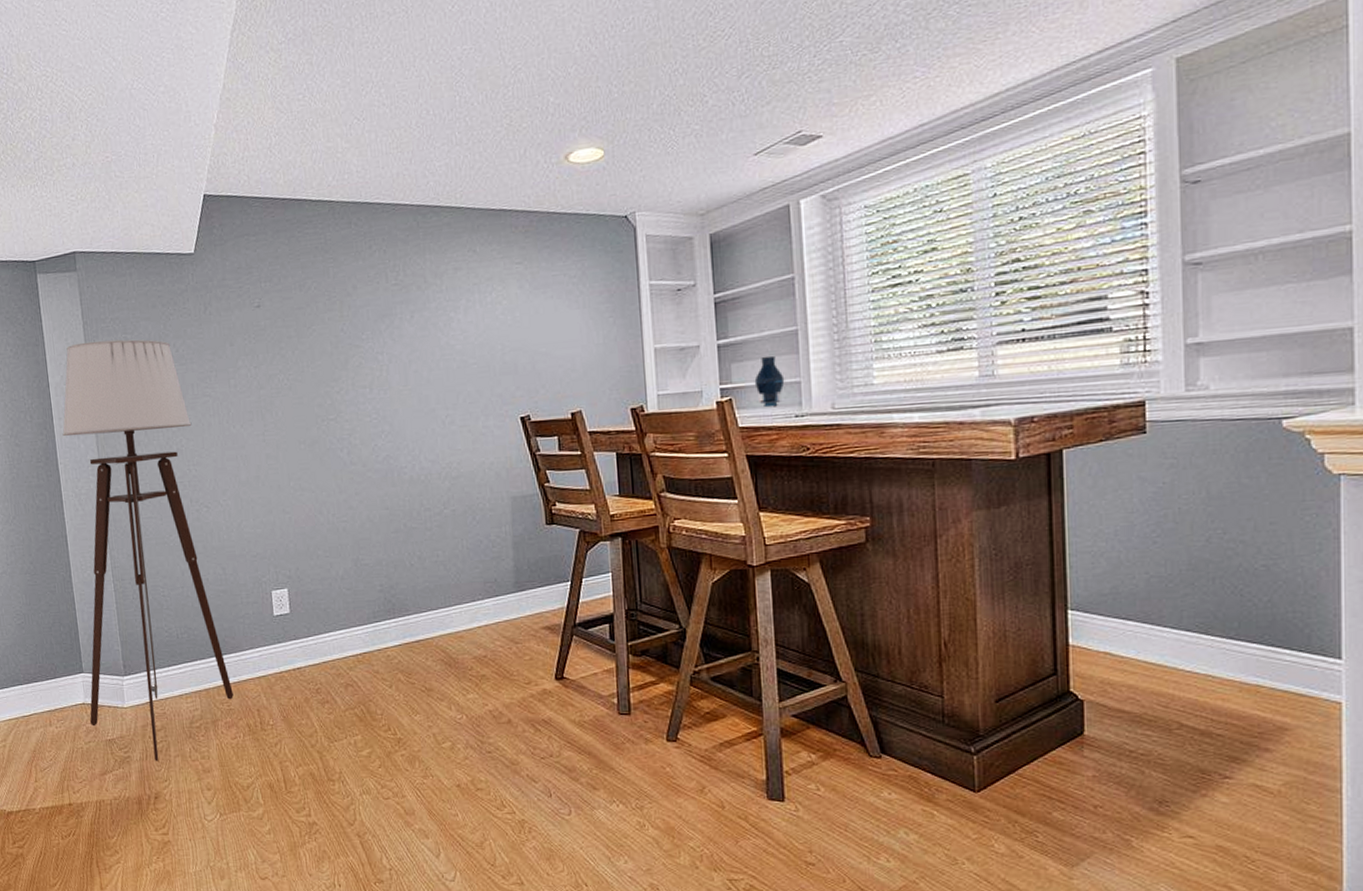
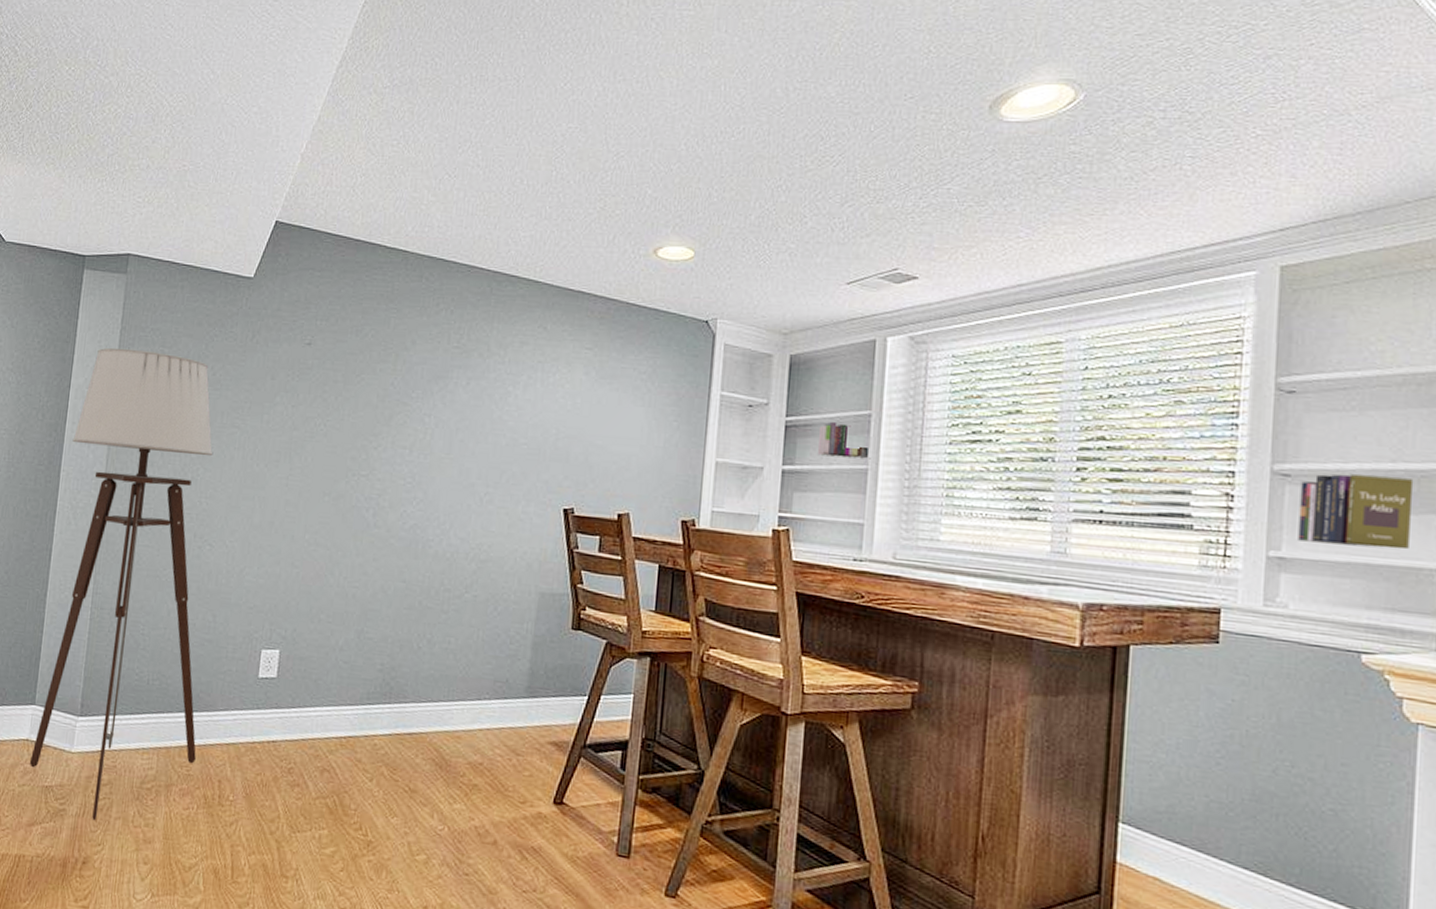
books: none [746,290,799,325] -> present [817,421,871,460]
vase: present [754,356,785,408] -> none [815,492,848,546]
books: none [1212,246,1322,324] -> present [1298,474,1414,550]

